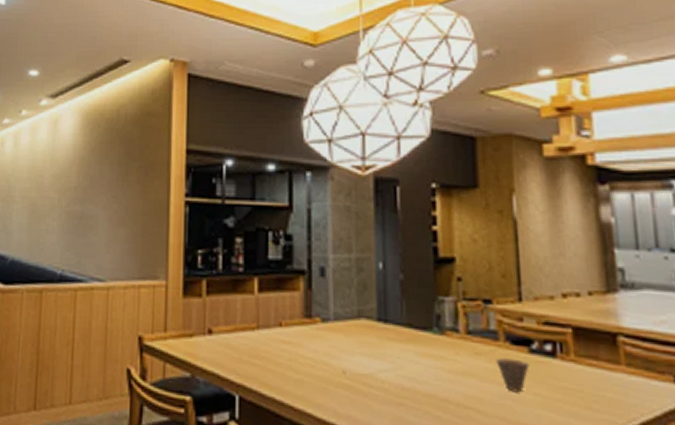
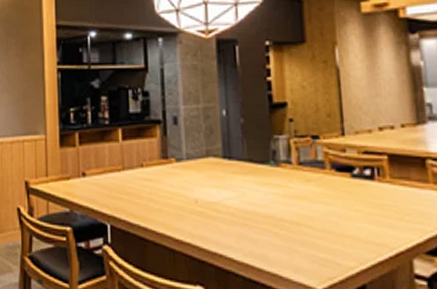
cup: present [496,358,530,393] -> none [323,183,352,211]

